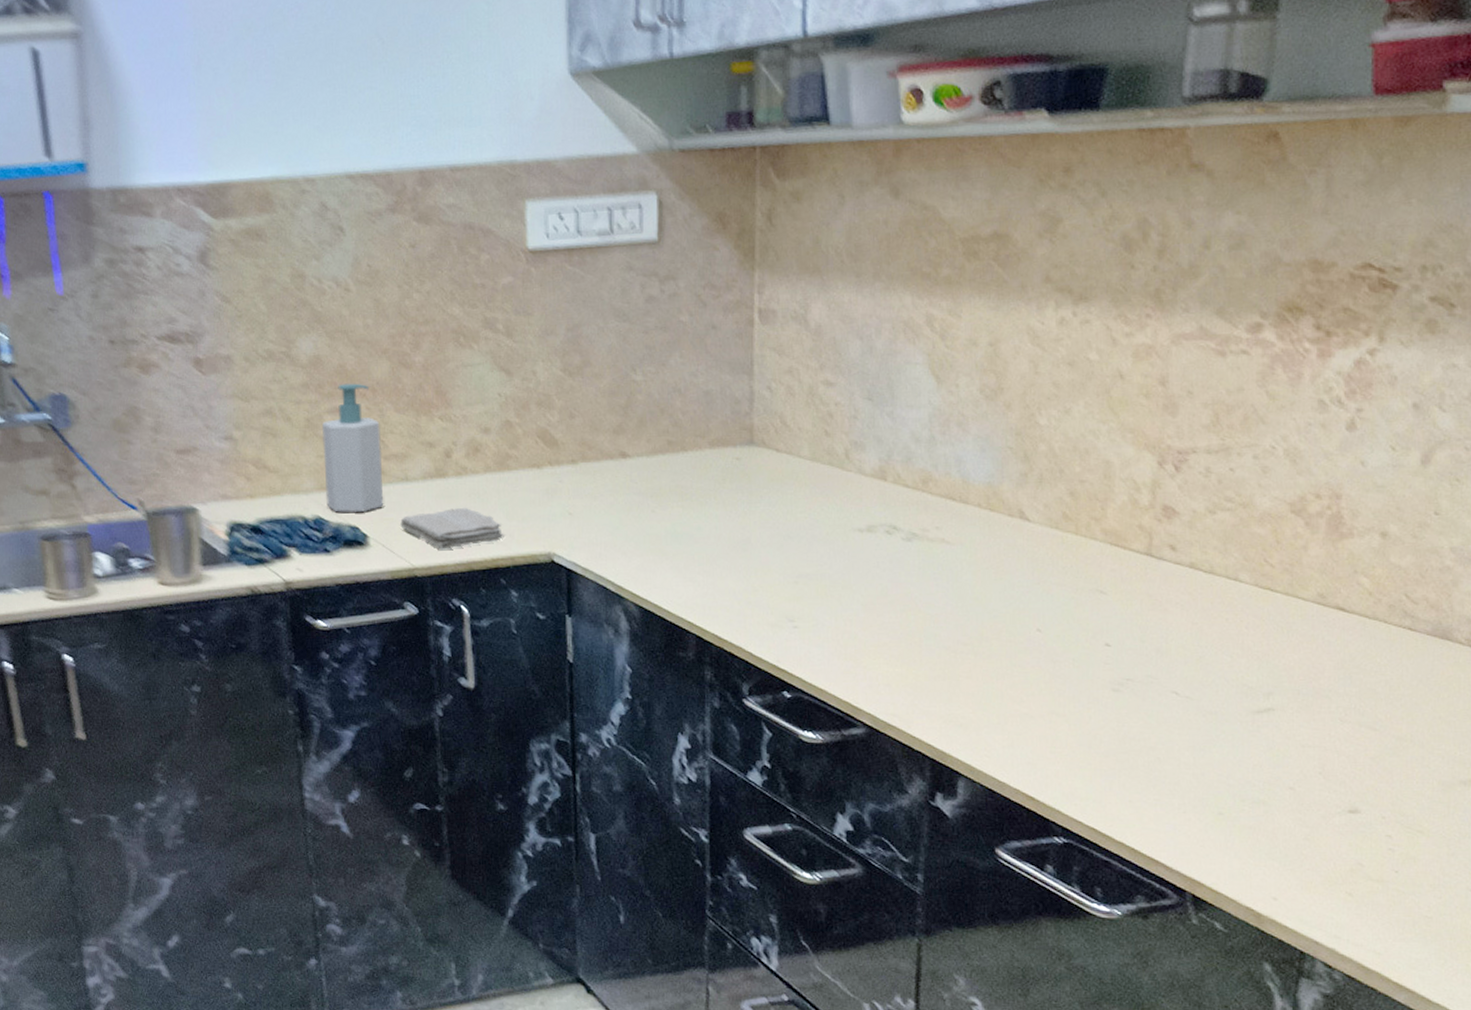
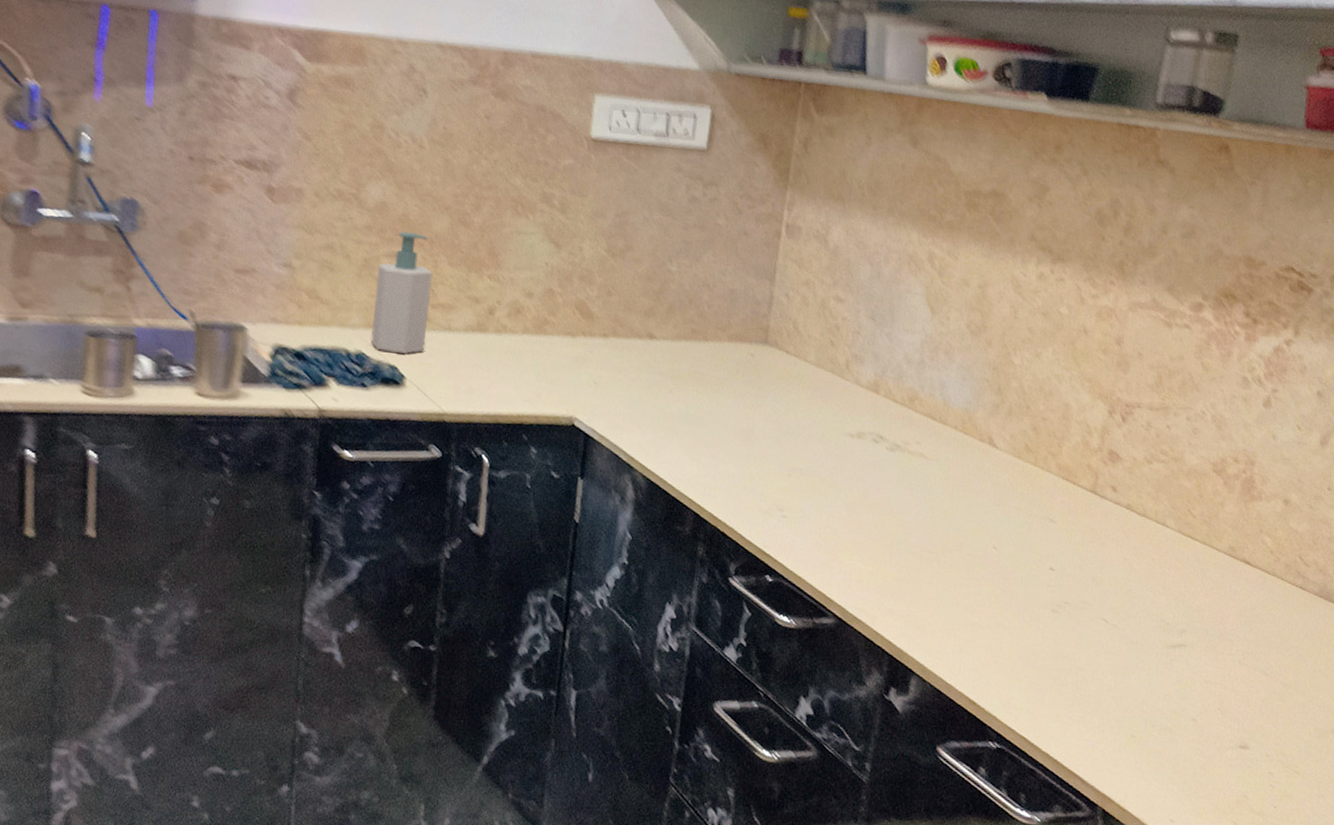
washcloth: present [400,507,504,550] -> none [437,362,532,400]

